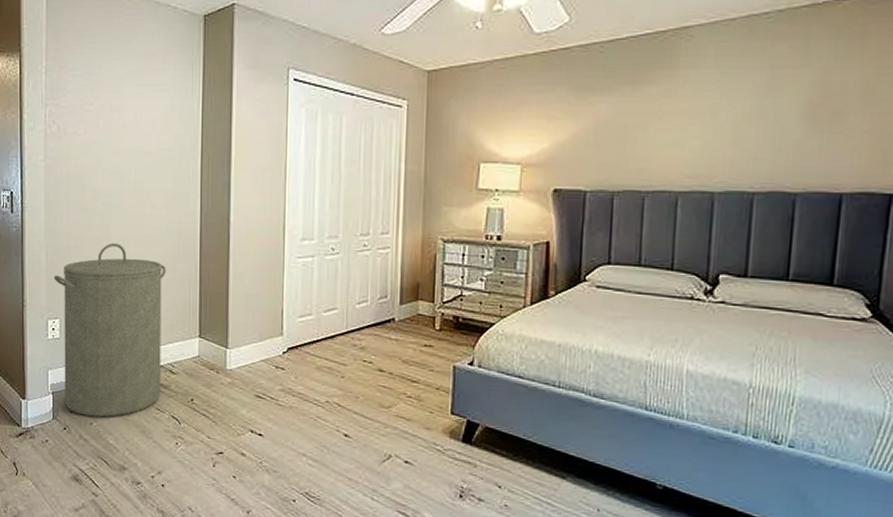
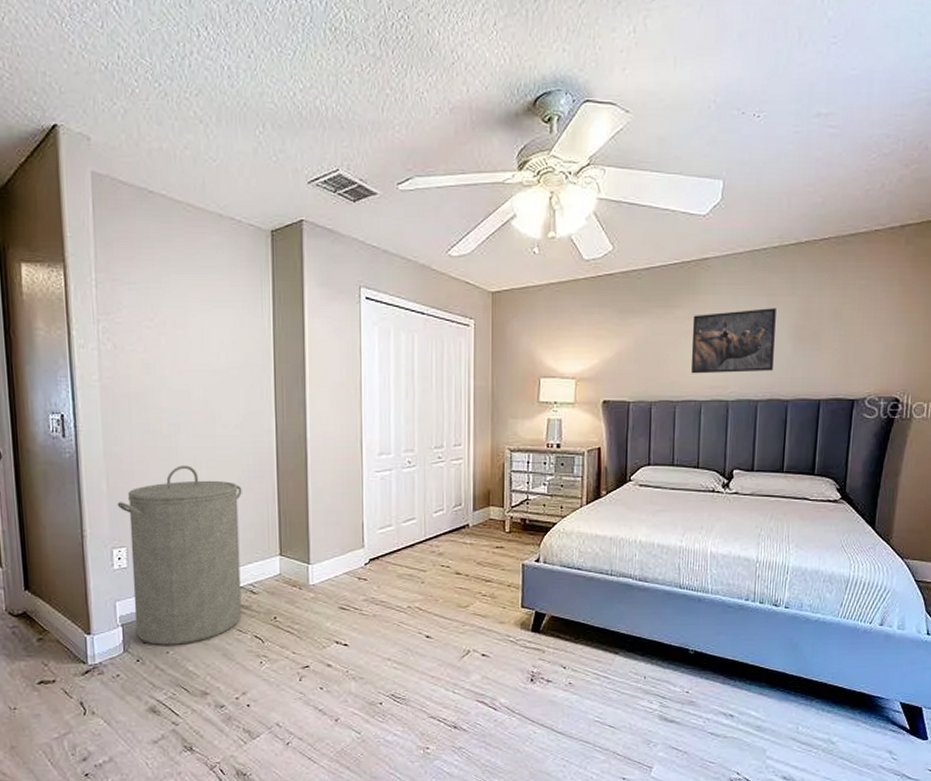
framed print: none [665,83,781,161] -> present [690,308,776,374]

